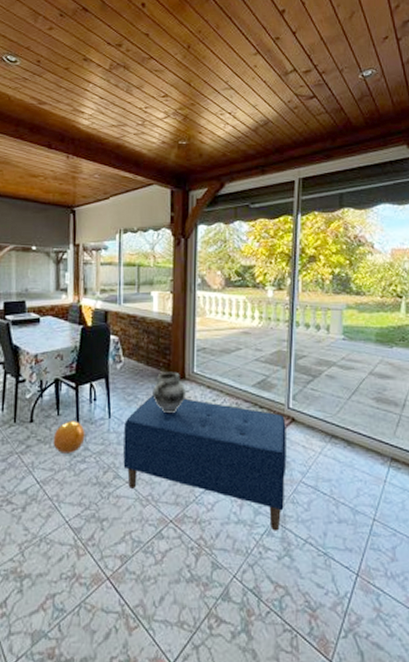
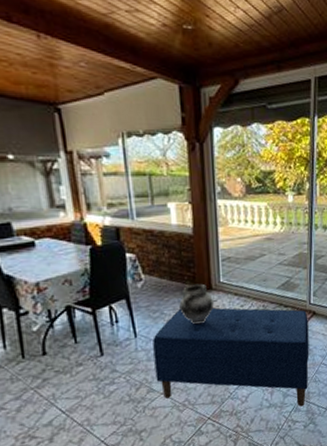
ball: present [53,420,87,454] -> none [74,345,112,380]

